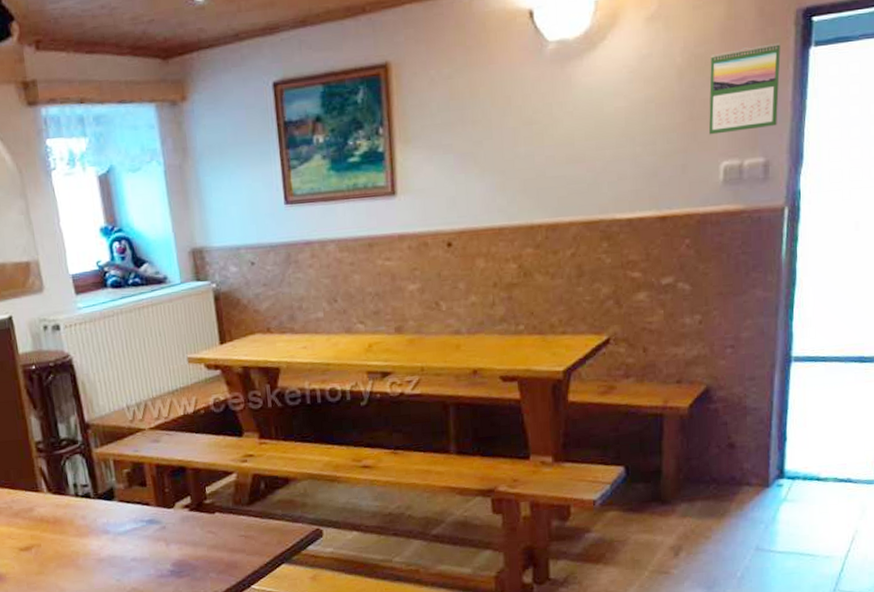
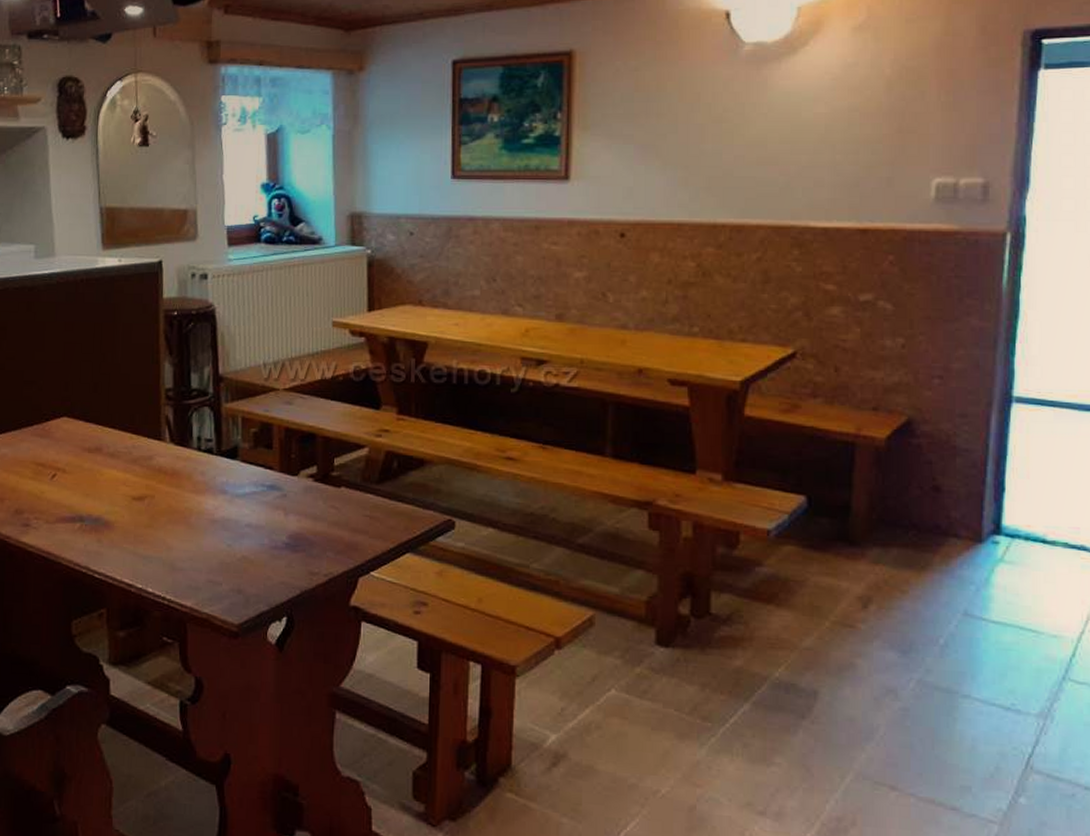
calendar: present [708,43,781,135] -> none [919,63,1004,150]

